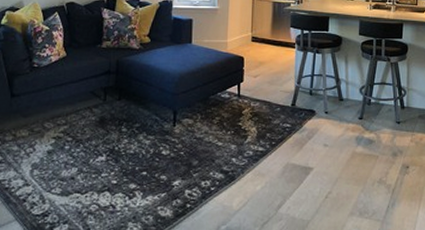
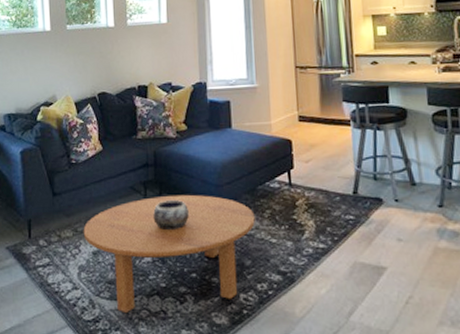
coffee table: none [39,100,205,208] -> present [83,194,255,314]
decorative bowl: none [110,106,145,133] -> present [153,200,189,231]

